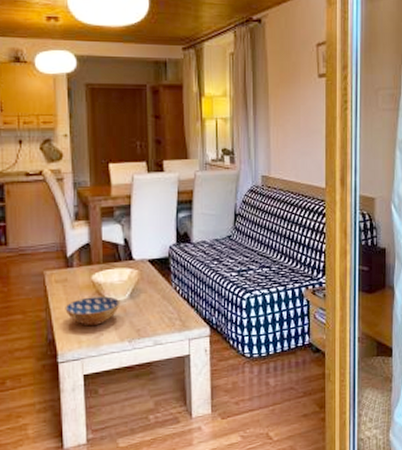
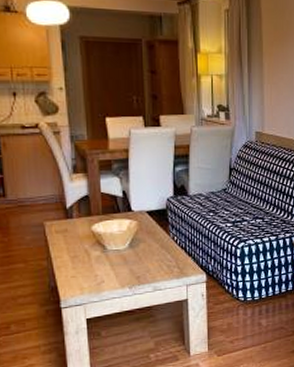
bowl: present [65,296,120,327] -> none [66,246,120,274]

